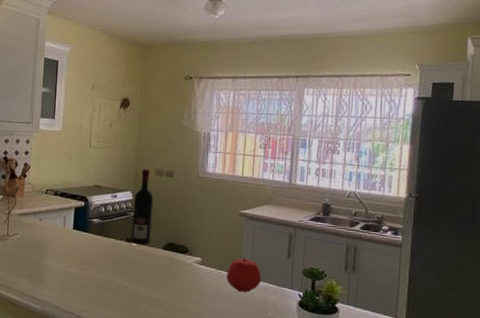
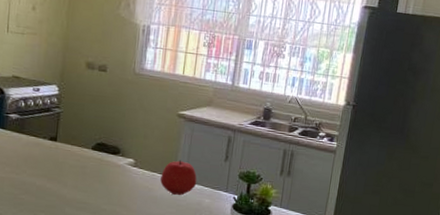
wine bottle: present [131,169,154,246] -> none [55,61,83,145]

